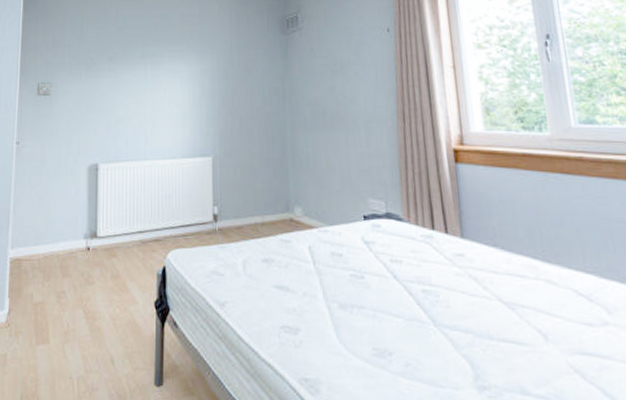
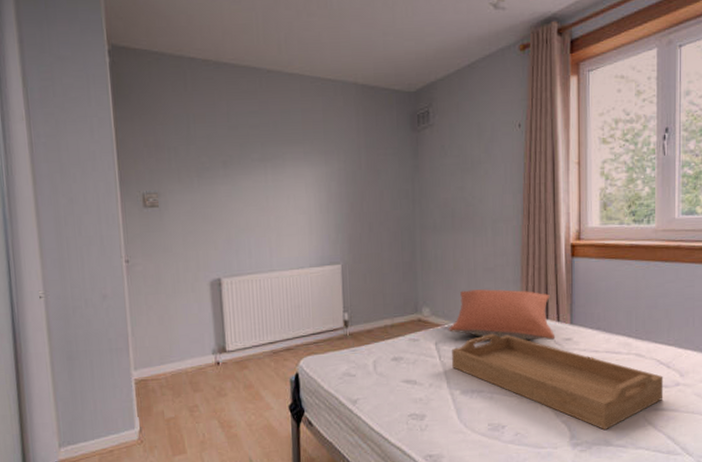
pillow: none [322,191,445,254] -> present [447,289,556,341]
serving tray: none [327,241,590,374] -> present [452,334,664,431]

